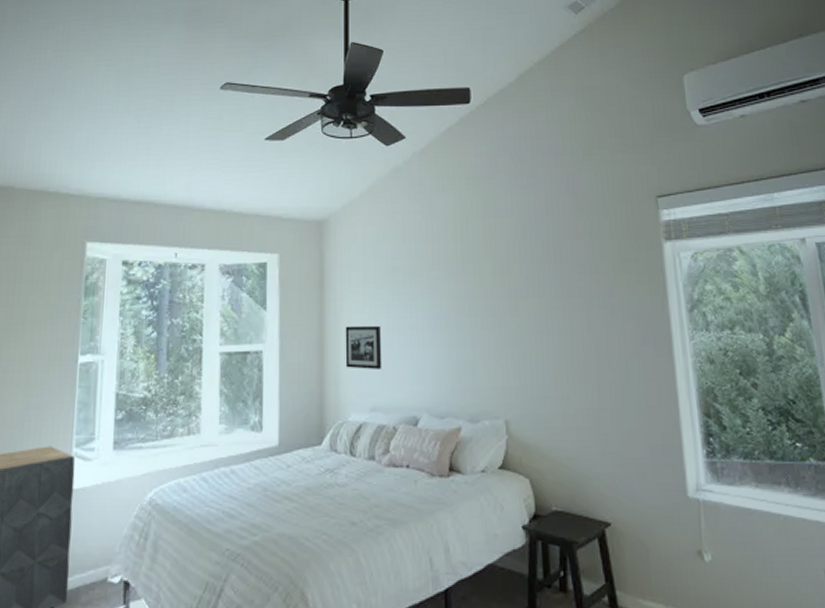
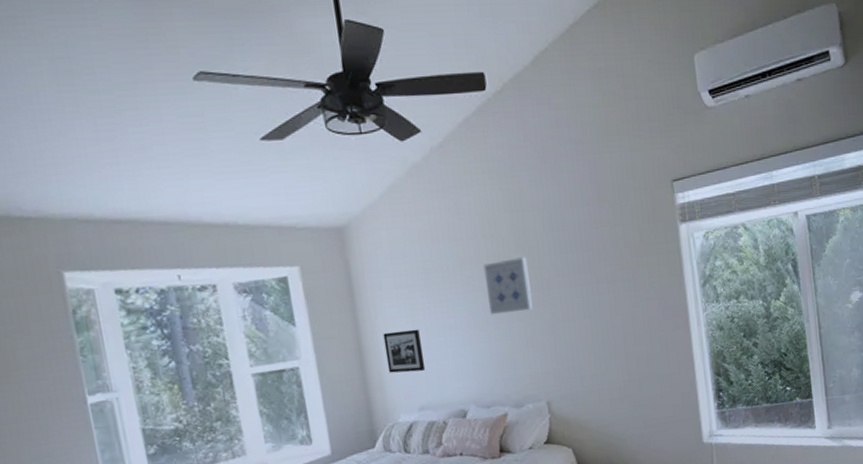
wall art: none [451,263,499,319] -> present [483,257,533,315]

